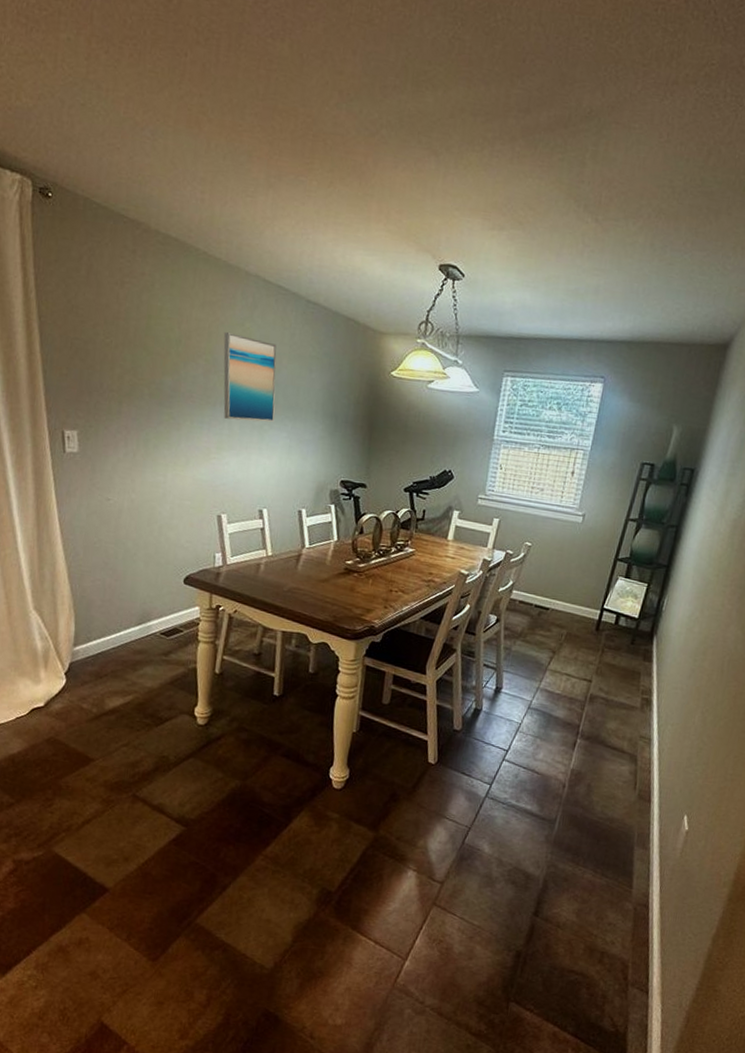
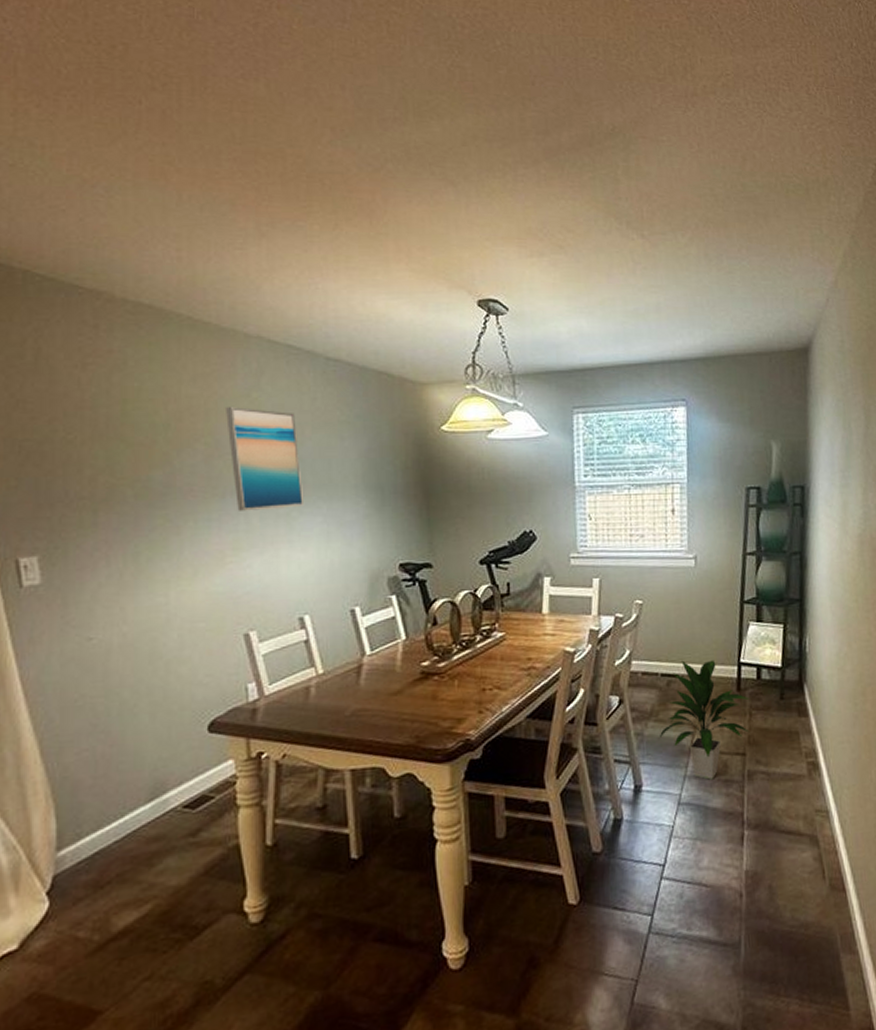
indoor plant: none [524,597,605,695] -> present [660,659,750,780]

